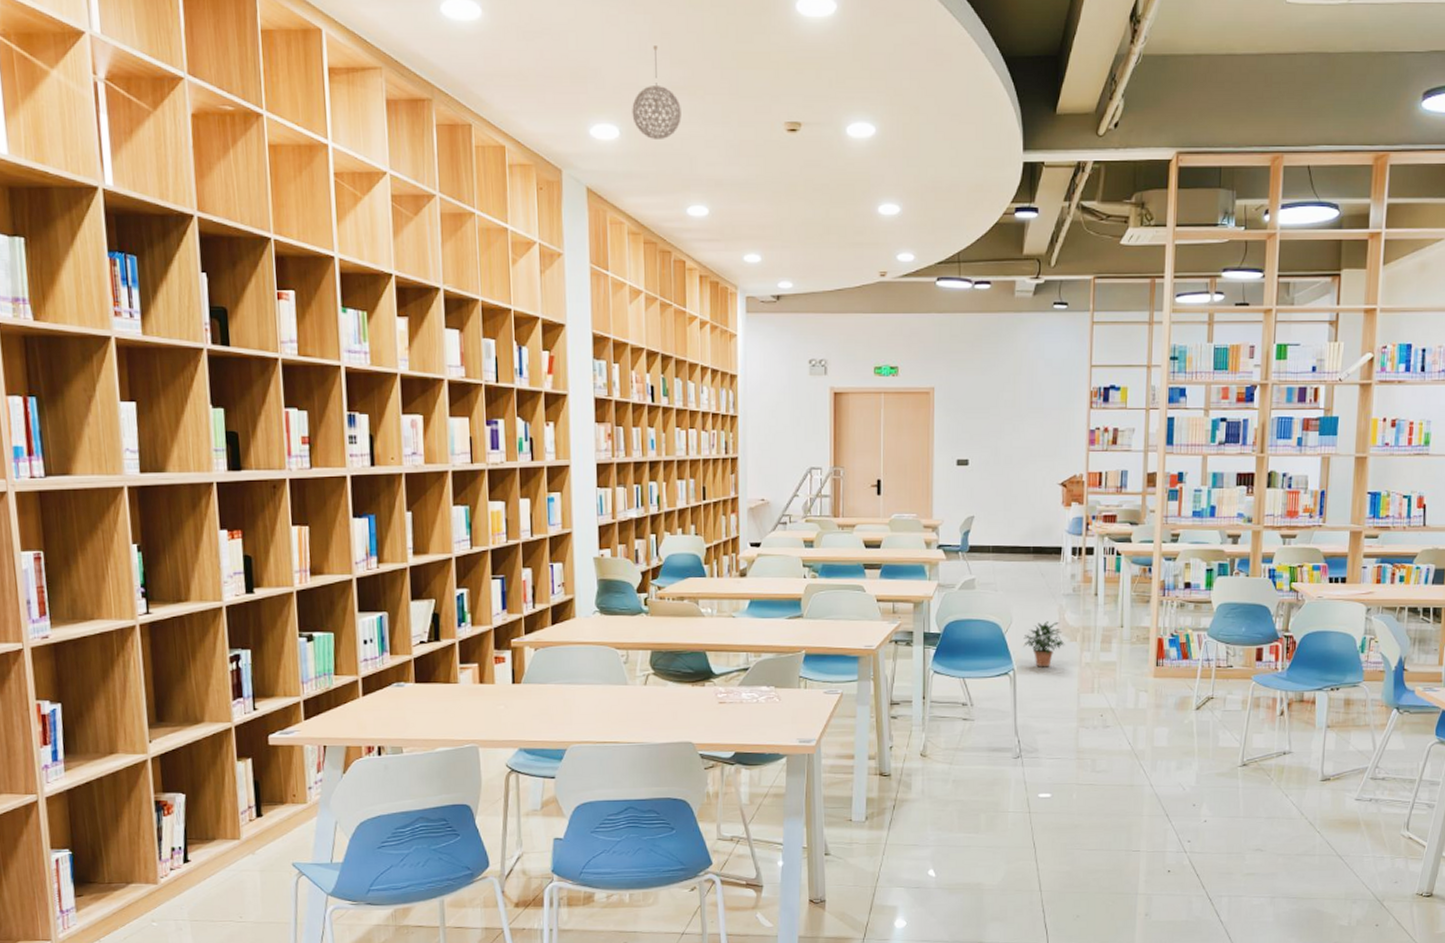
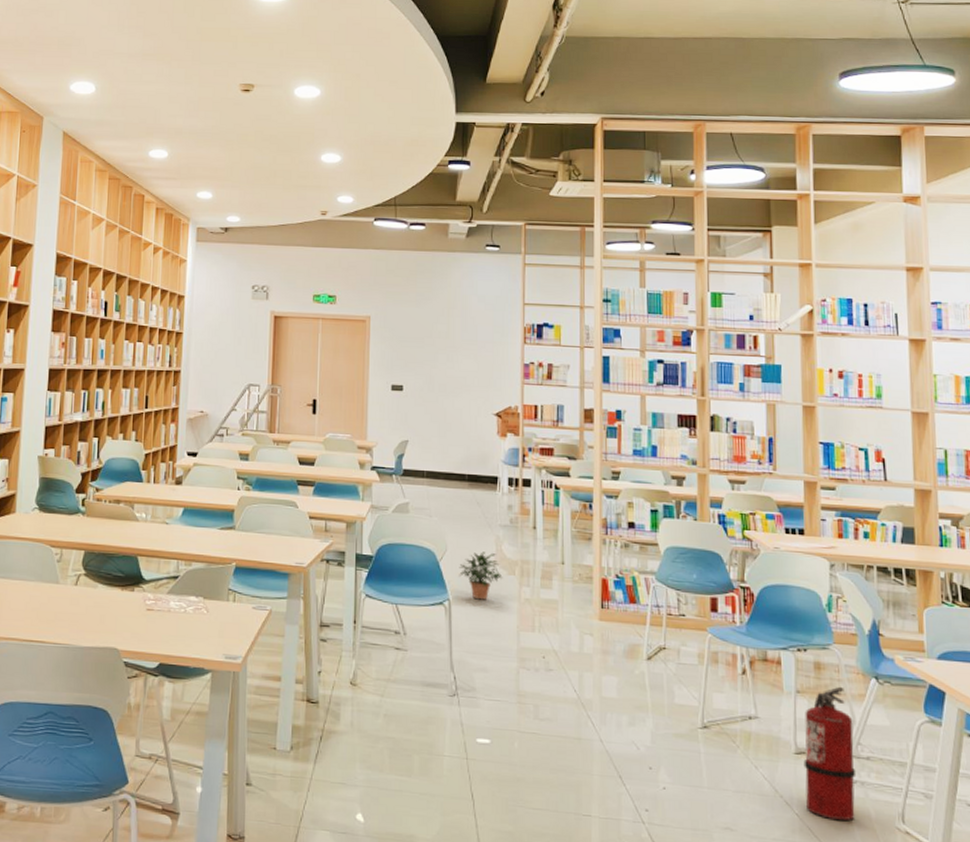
pendant light: present [632,46,681,139] -> none [107,22,150,95]
fire extinguisher: none [1327,718,1374,834] -> present [803,686,857,821]

